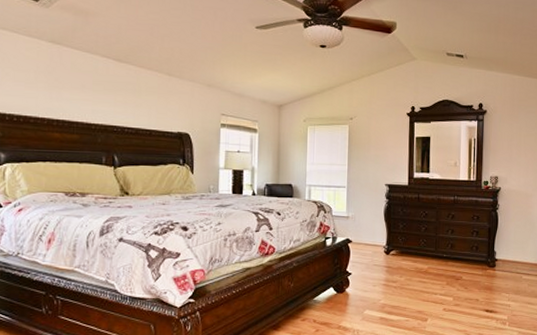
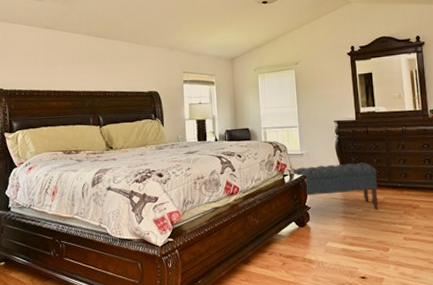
bench: none [336,229,424,279] -> present [292,162,379,210]

